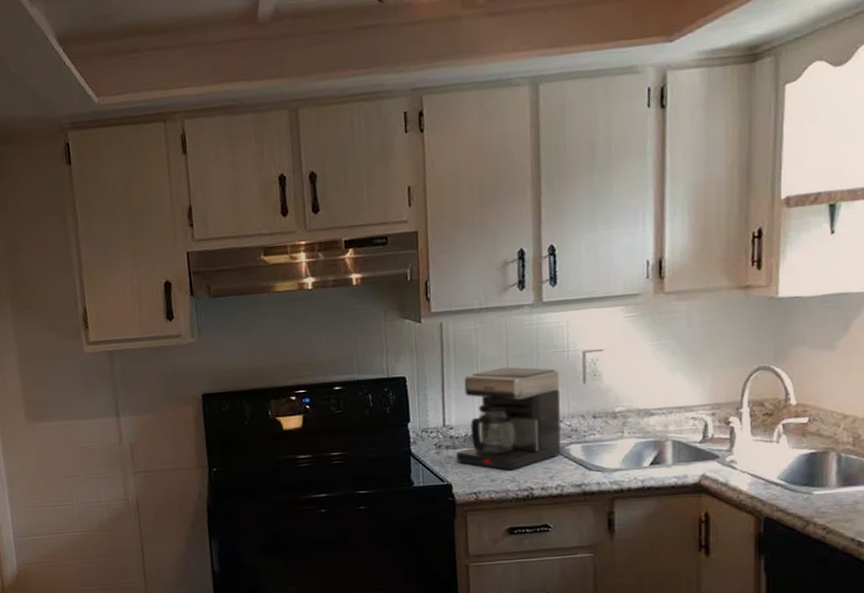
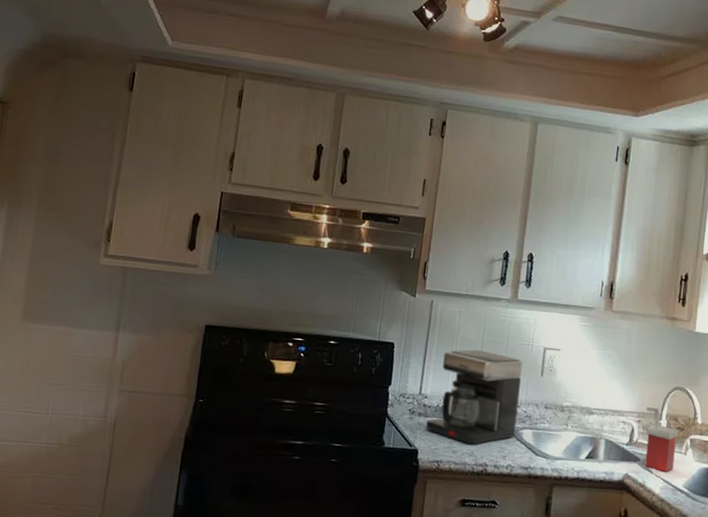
soap dispenser: none [721,394,767,466] -> present [645,406,679,472]

